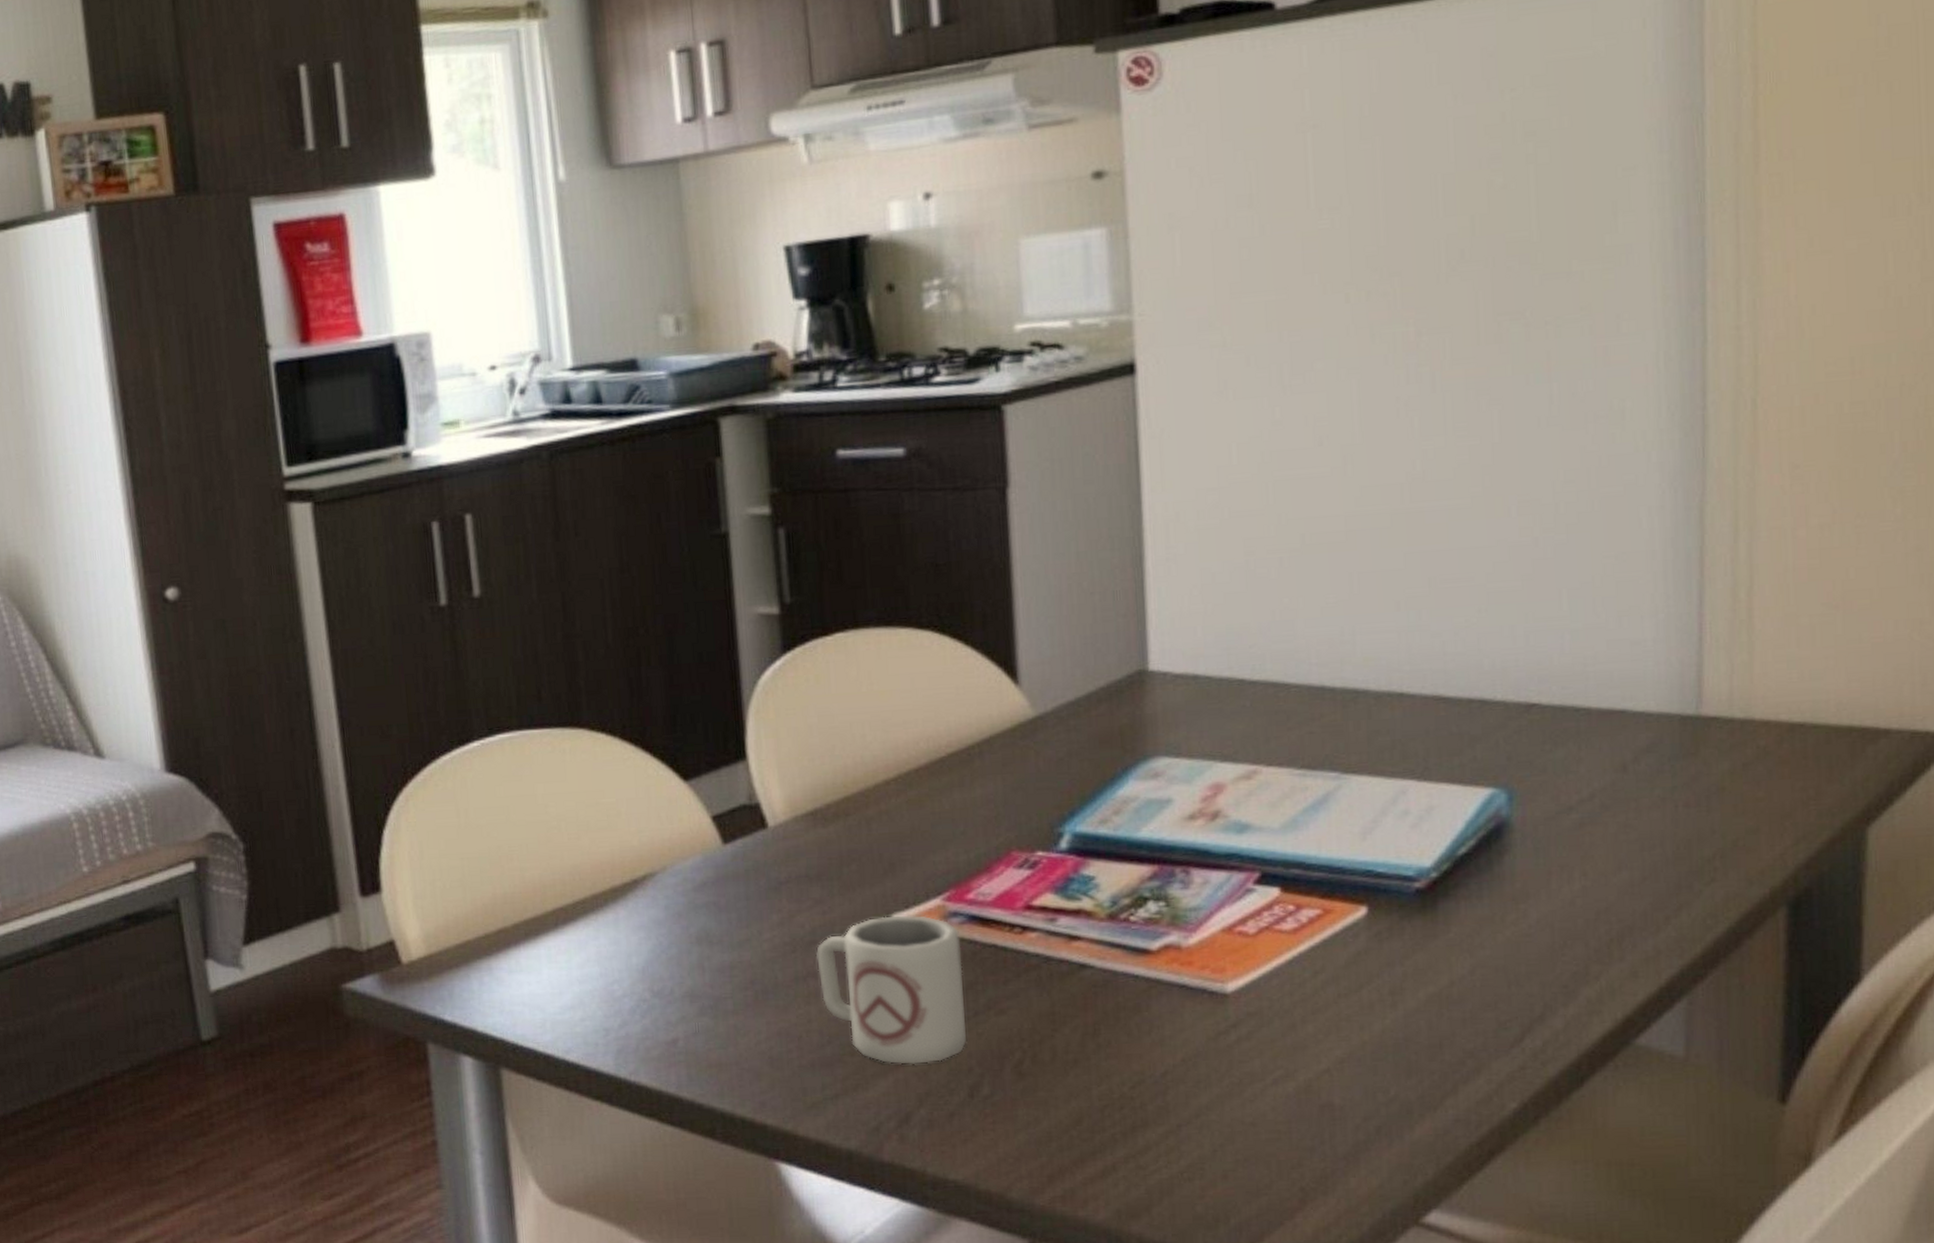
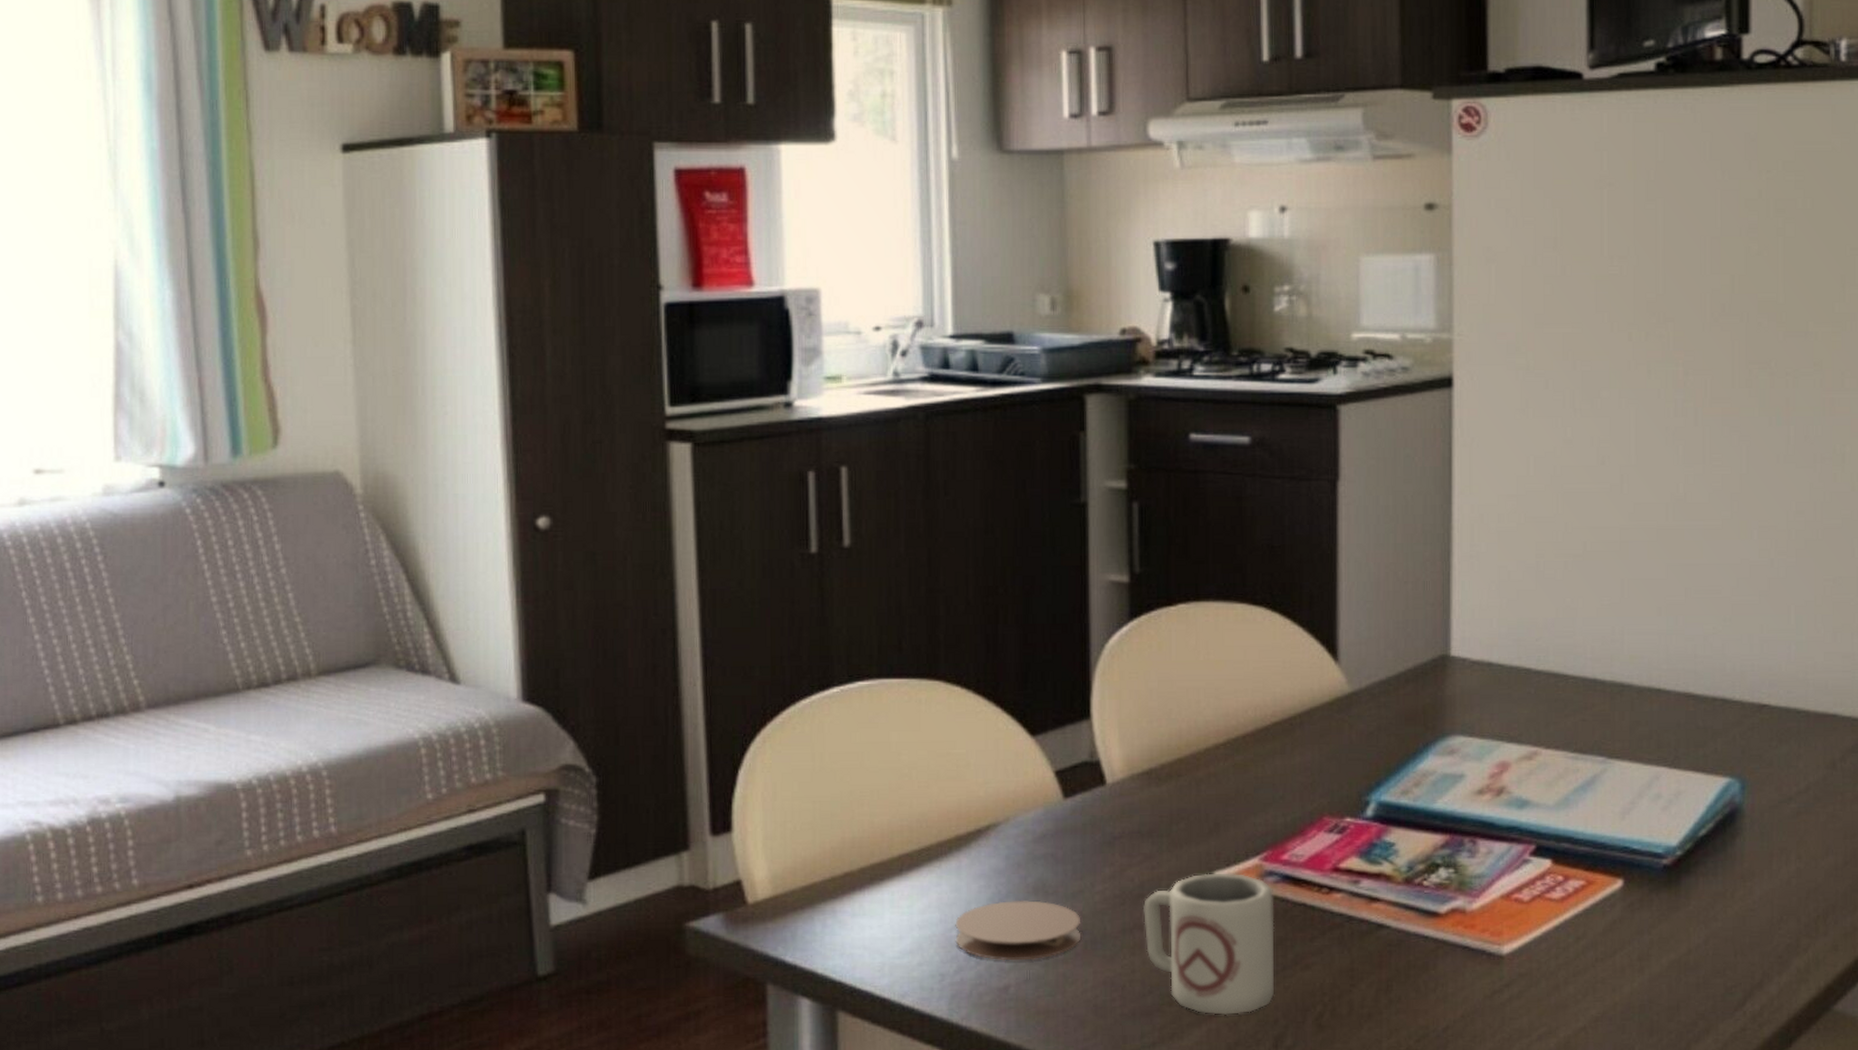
coaster: none [616,951,750,1014] -> present [955,900,1080,961]

